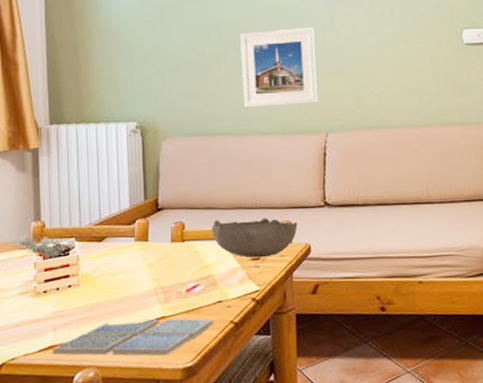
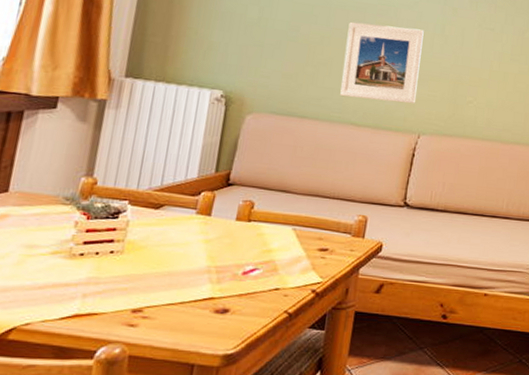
drink coaster: present [52,318,214,357] -> none [75,296,267,340]
bowl: present [212,218,298,258] -> none [282,204,374,250]

